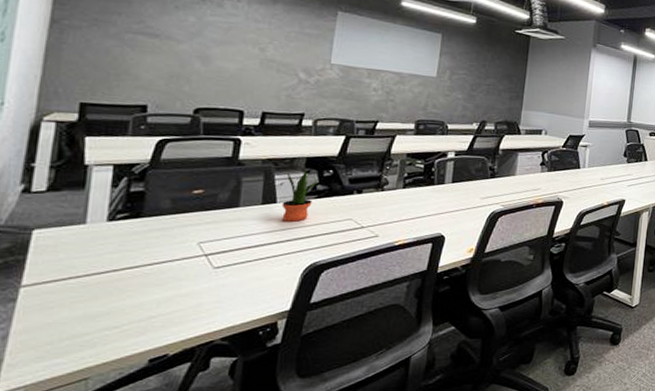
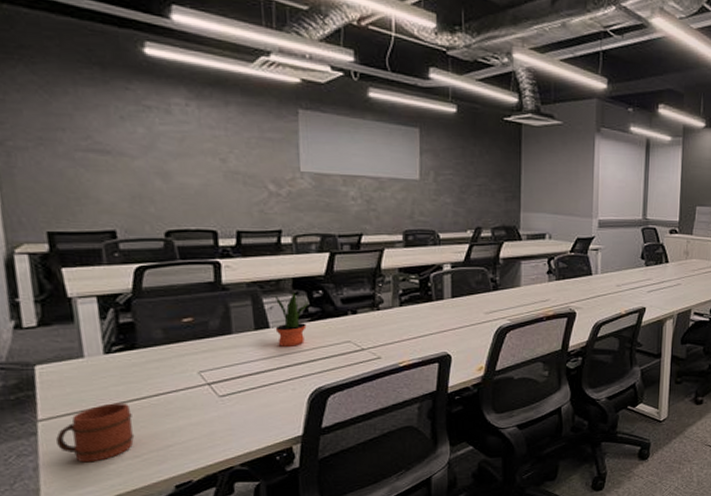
mug: none [33,271,121,332] -> present [55,403,135,463]

